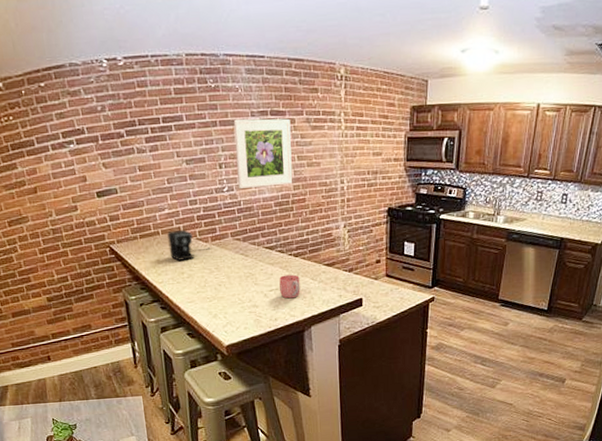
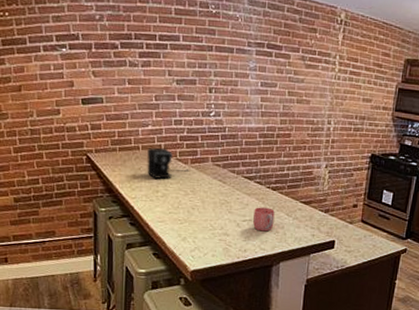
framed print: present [233,118,293,189] -> none [226,47,286,118]

